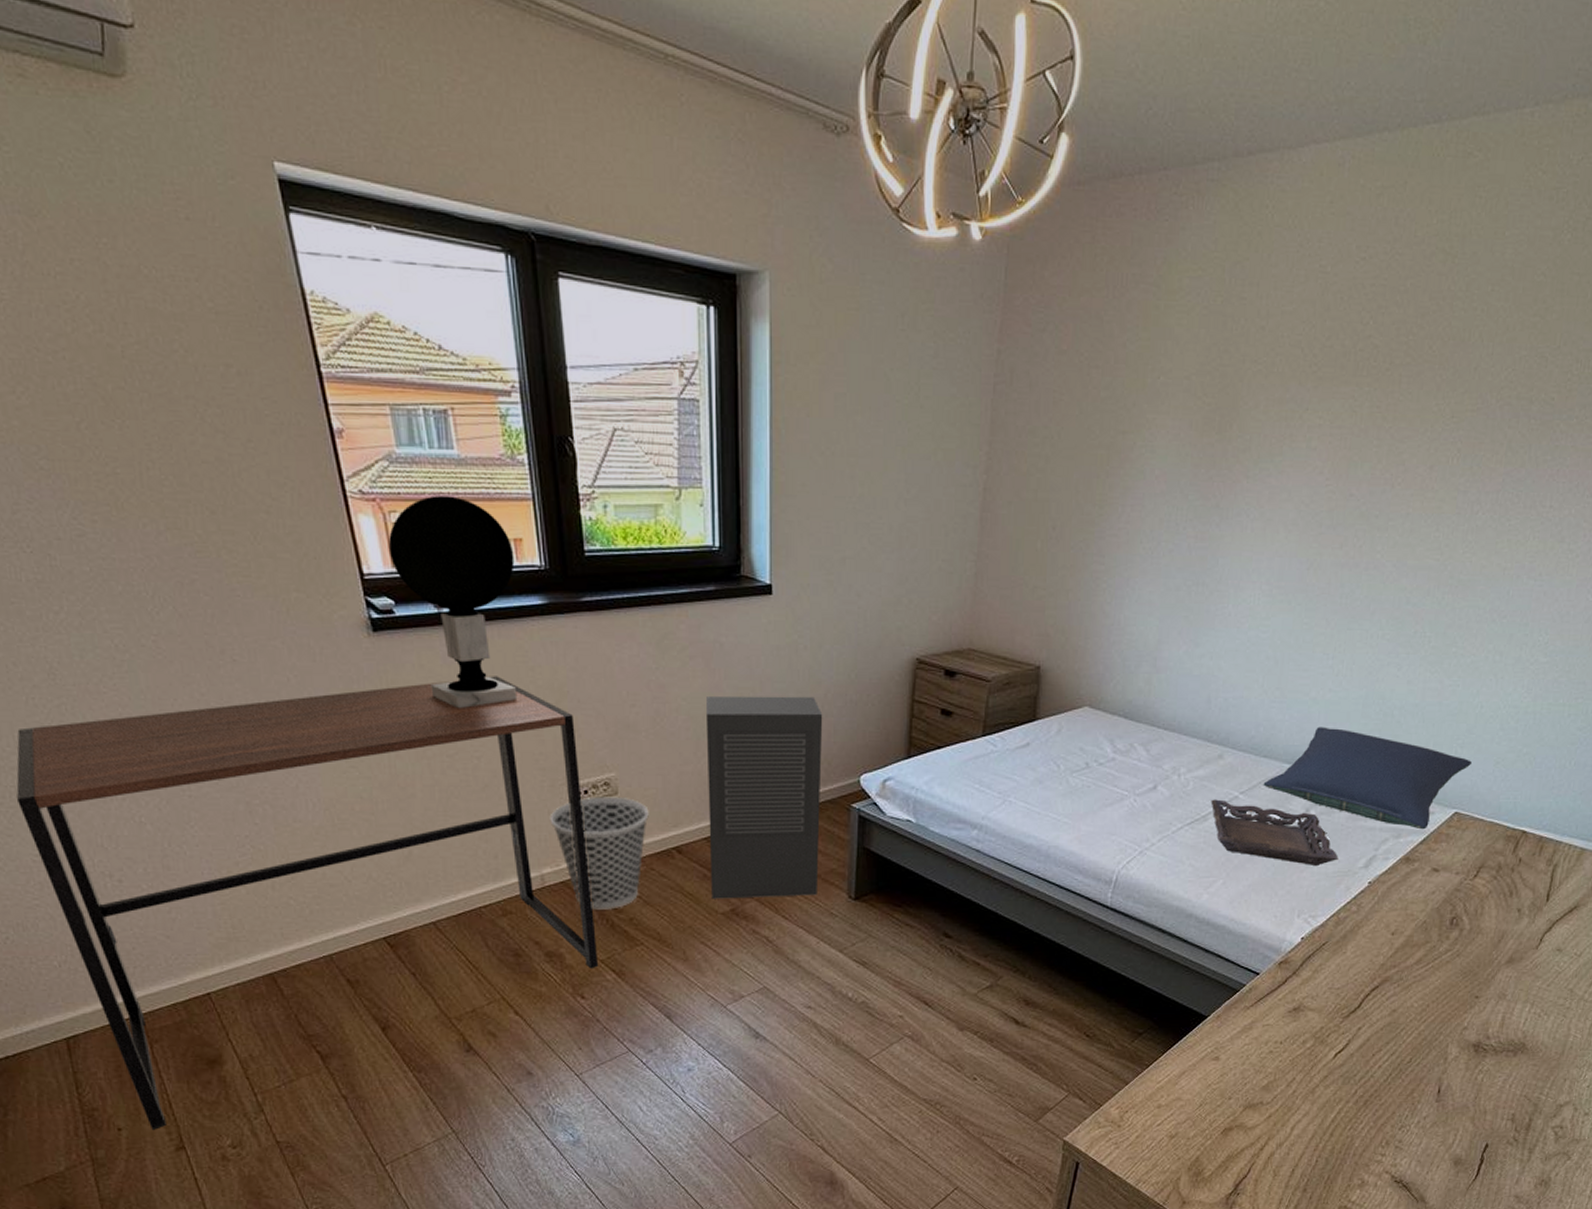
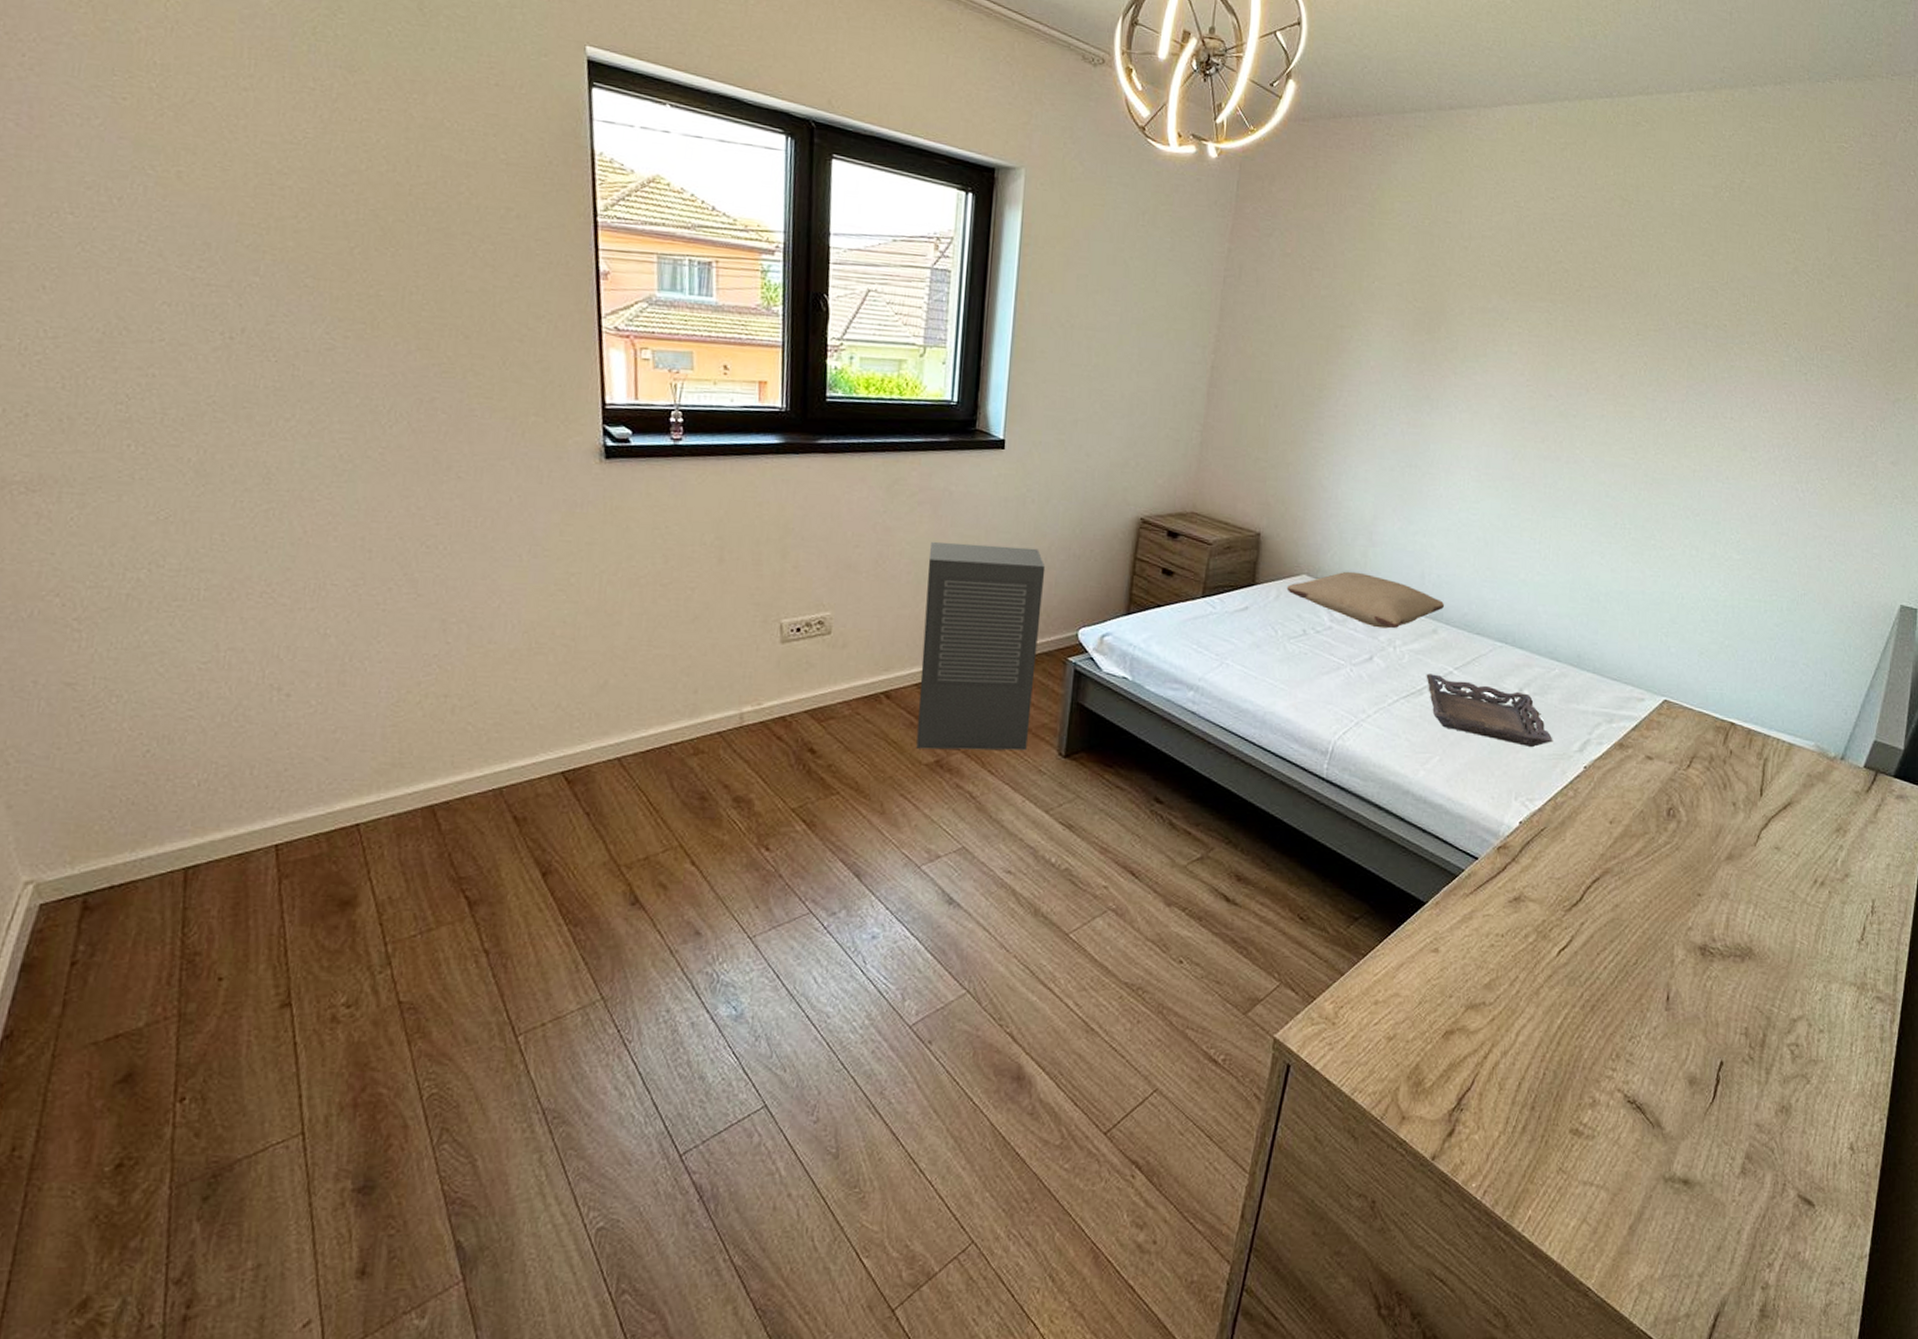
desk: present [16,676,599,1130] -> none [197,508,796,981]
table lamp: present [388,495,518,709] -> none [634,337,758,539]
wastebasket: present [549,796,649,910] -> none [757,635,861,754]
pillow: none [1068,700,1232,757] -> present [1286,571,1445,629]
pillow: present [1263,726,1472,830] -> none [1477,607,1677,716]

